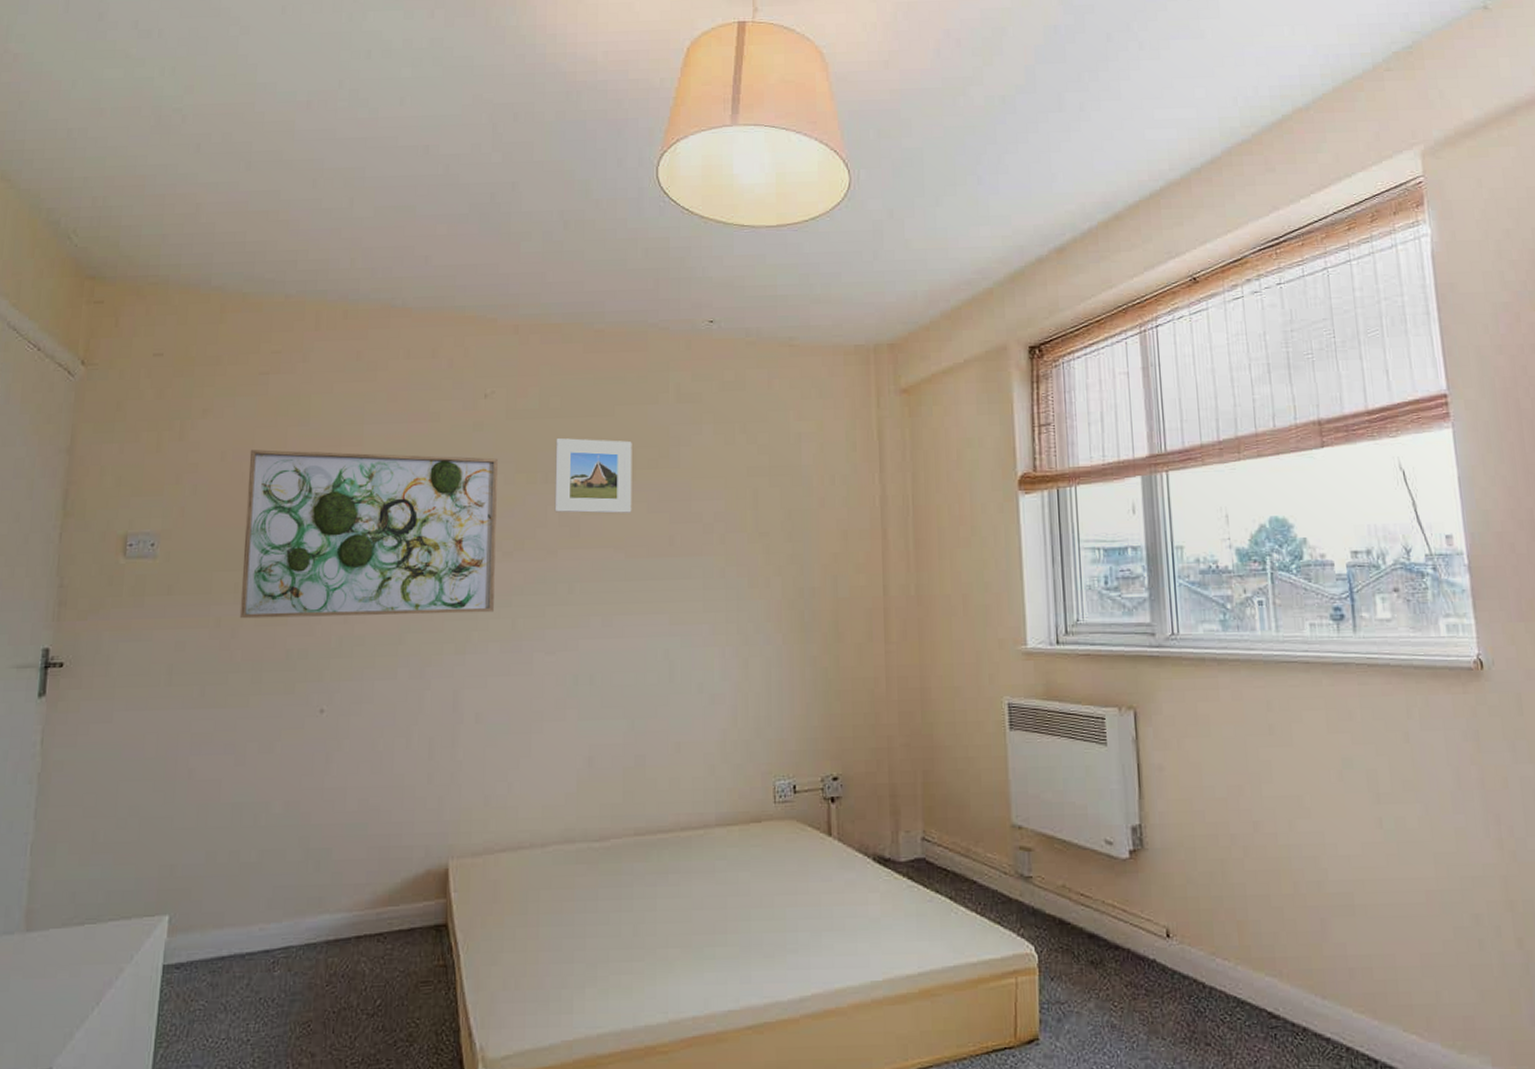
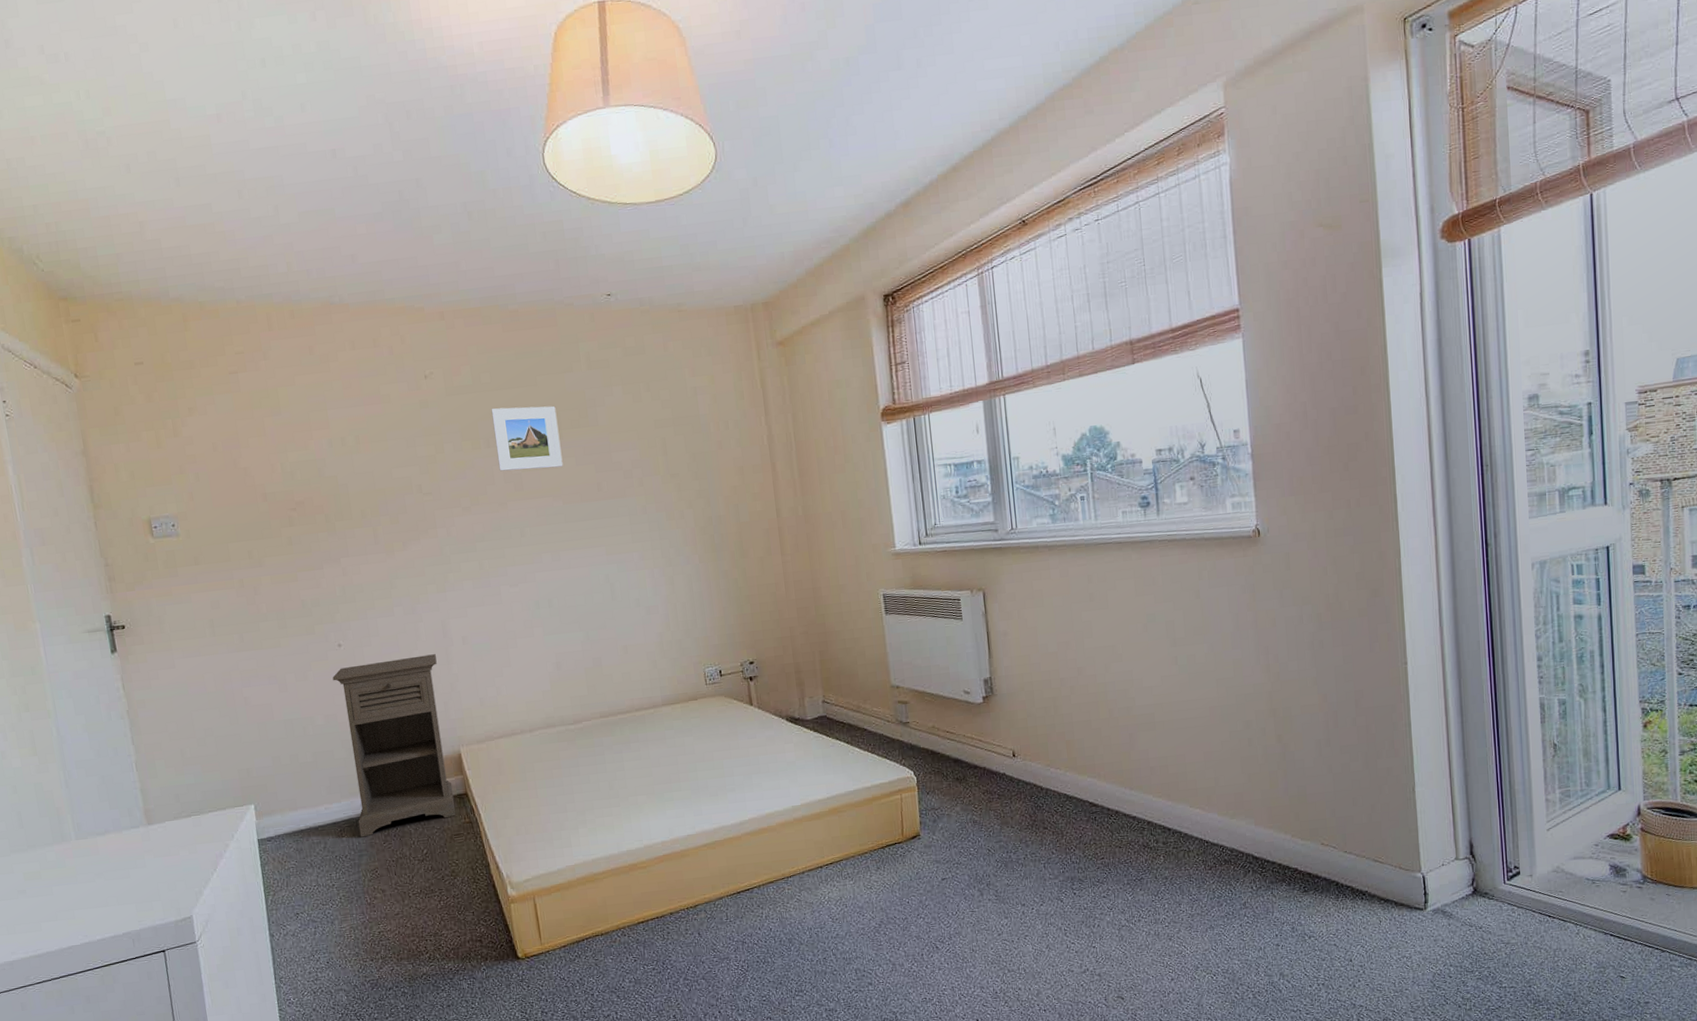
wall art: present [239,449,498,619] -> none [236,430,463,579]
nightstand: none [297,733,439,975] -> present [332,654,456,838]

